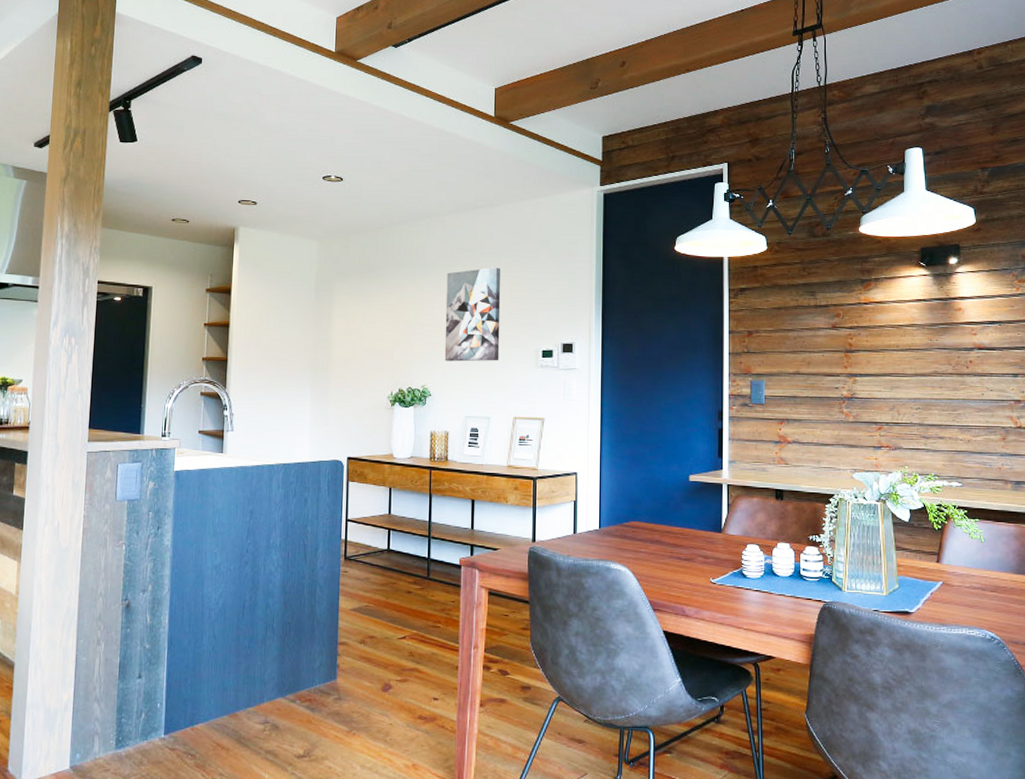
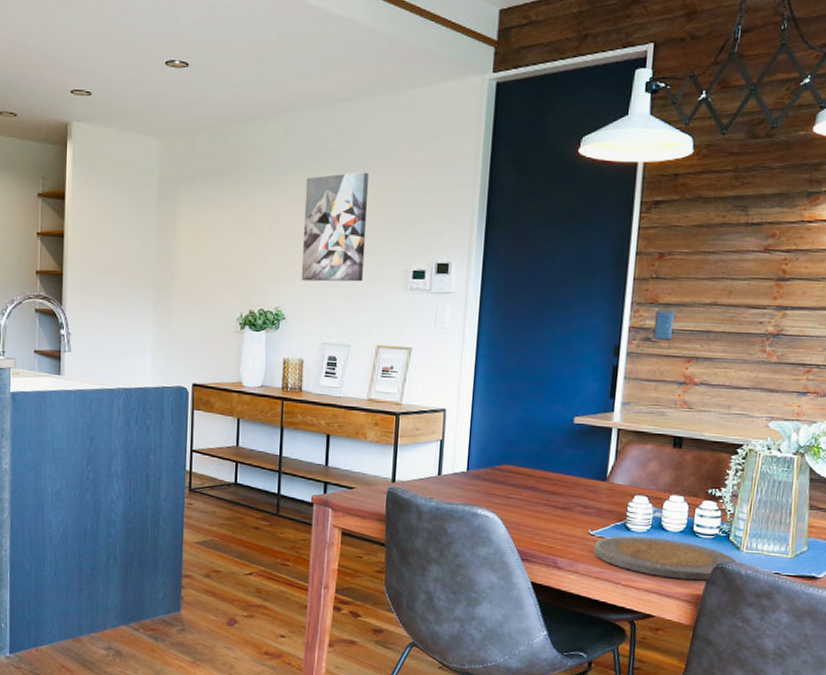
plate: none [715,582,843,621] -> present [593,536,740,581]

